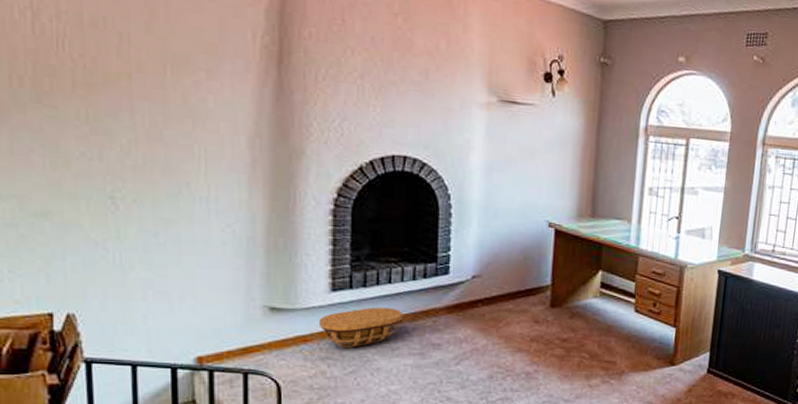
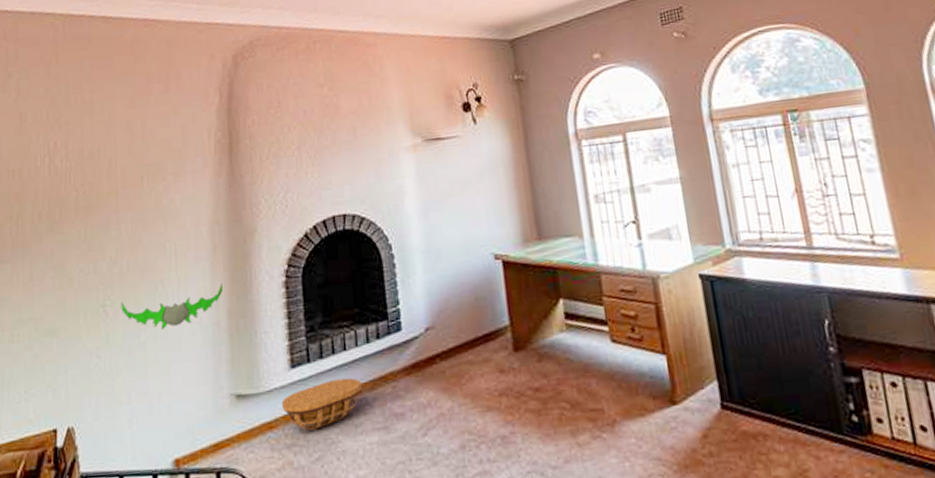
wall ornament: none [135,197,261,233] -> present [121,283,223,329]

